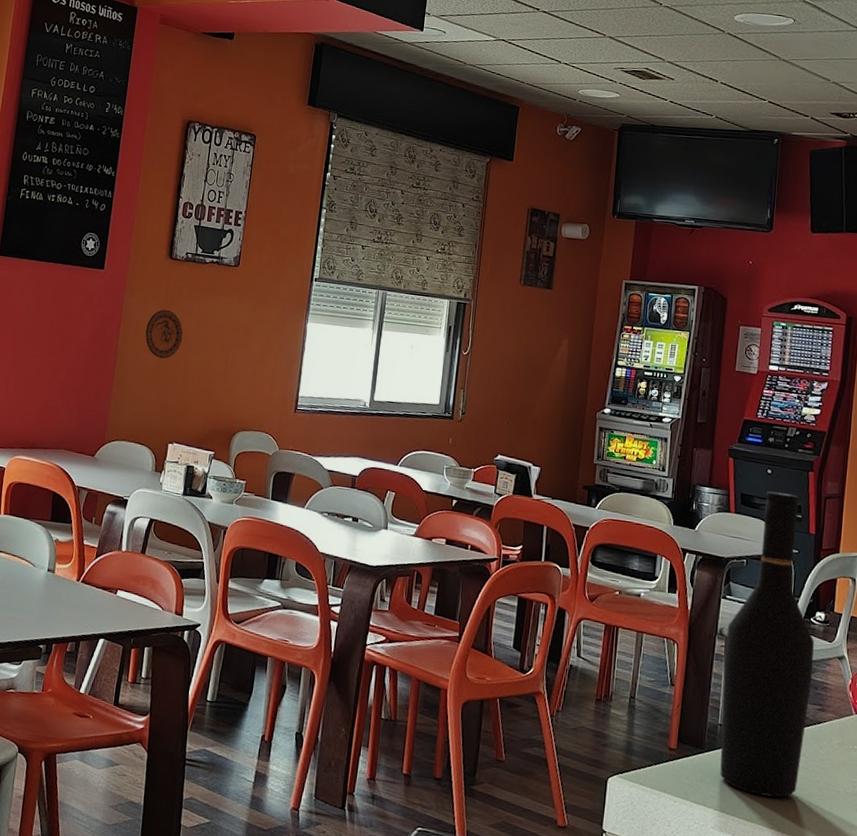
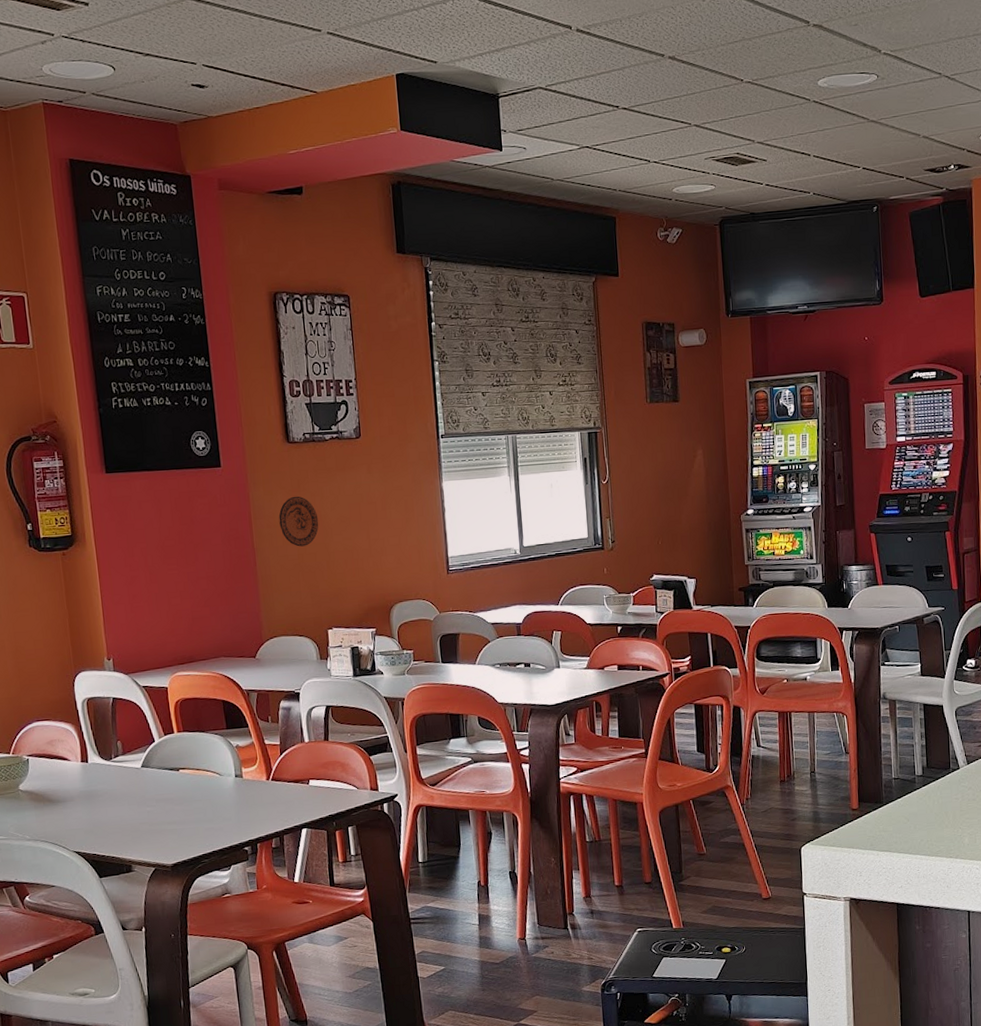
wine bottle: present [720,491,814,798] -> none [889,556,970,832]

